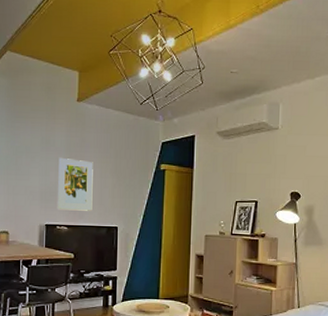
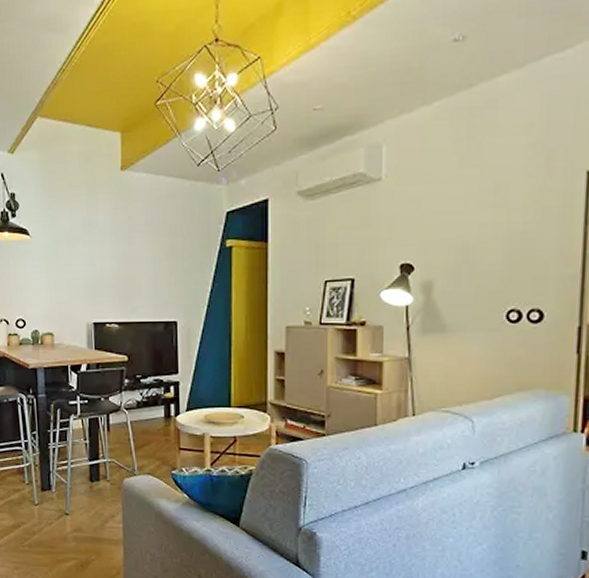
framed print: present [58,157,93,211] -> none [104,241,146,305]

